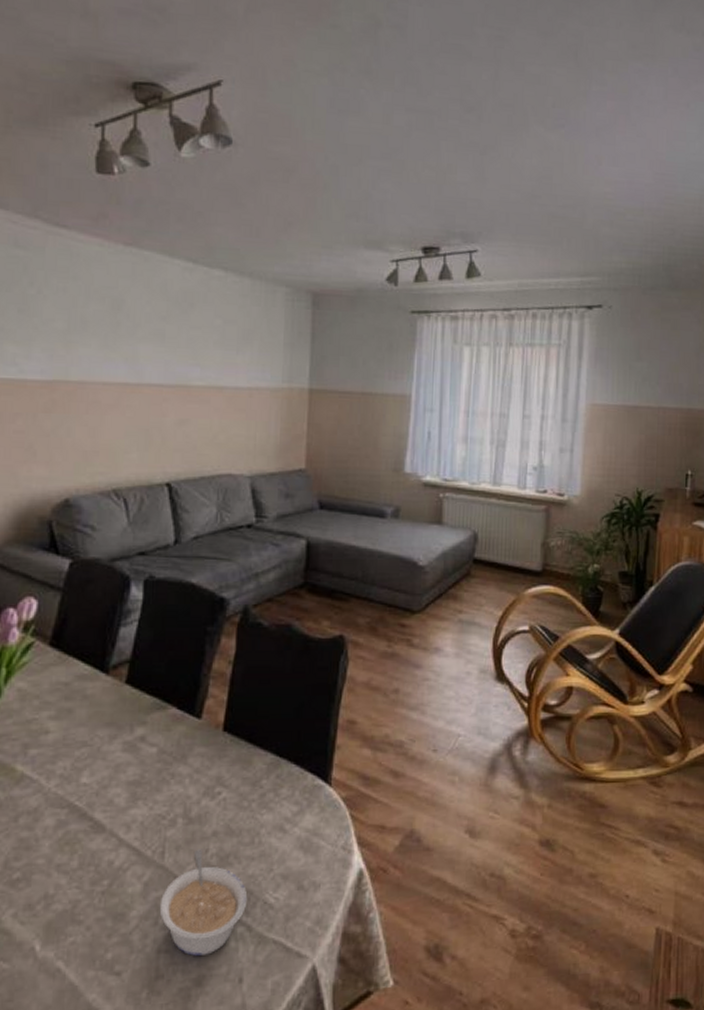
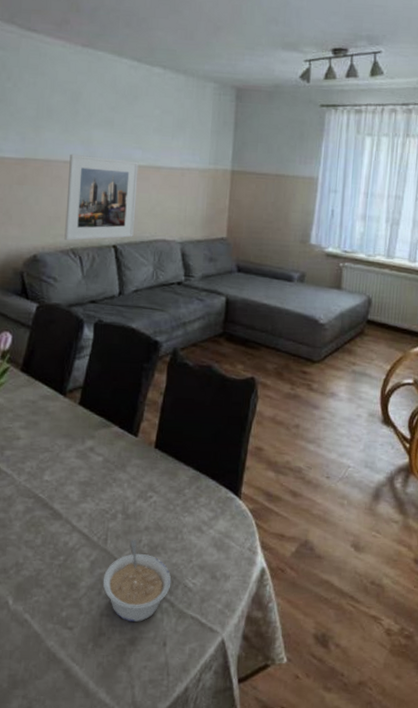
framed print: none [105,373,197,479] -> present [64,153,139,241]

